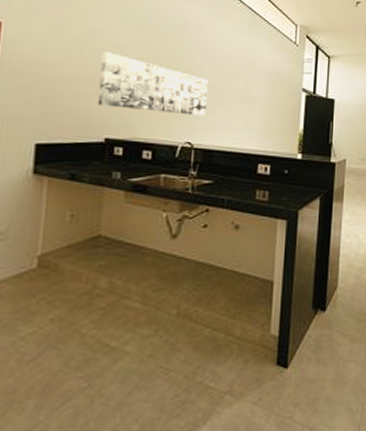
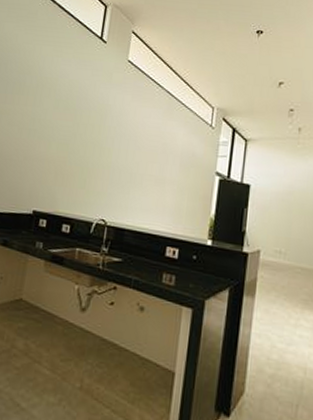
wall art: present [97,51,208,116] -> none [29,133,124,195]

